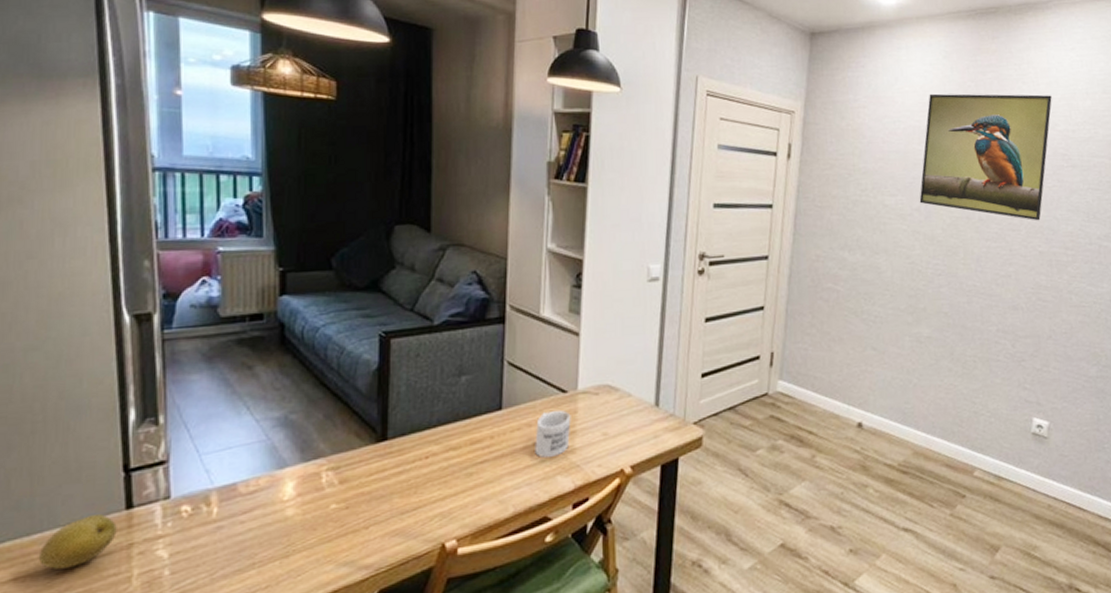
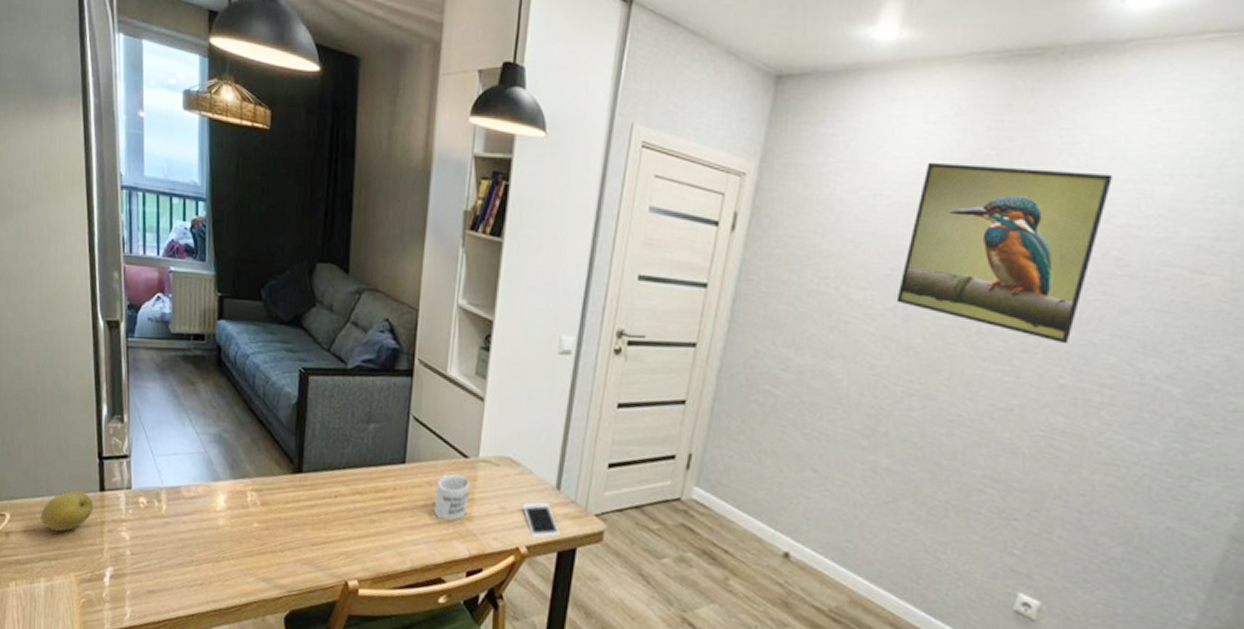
cell phone: none [623,420,663,456] -> present [522,502,561,538]

